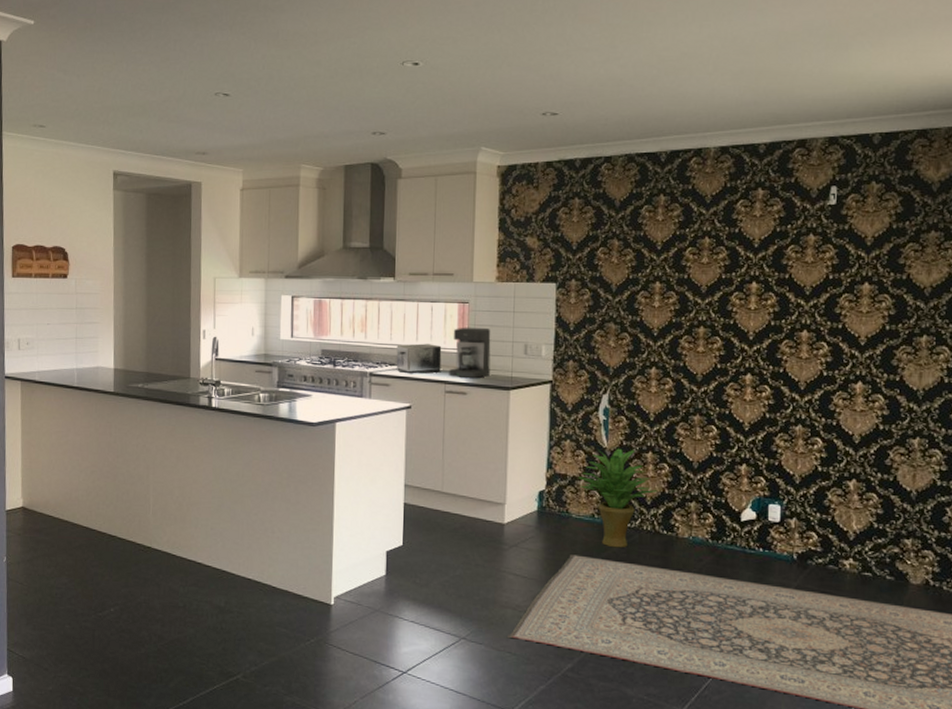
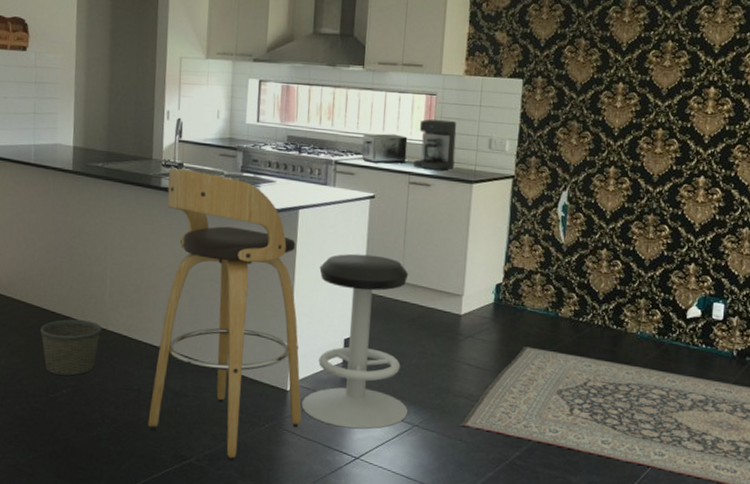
basket: none [87,538,147,594] -> present [40,319,102,376]
bar stool: none [194,387,347,677] -> present [148,169,302,461]
bar stool: none [346,465,455,643] -> present [301,253,409,430]
potted plant: present [578,448,657,548] -> none [535,244,609,342]

